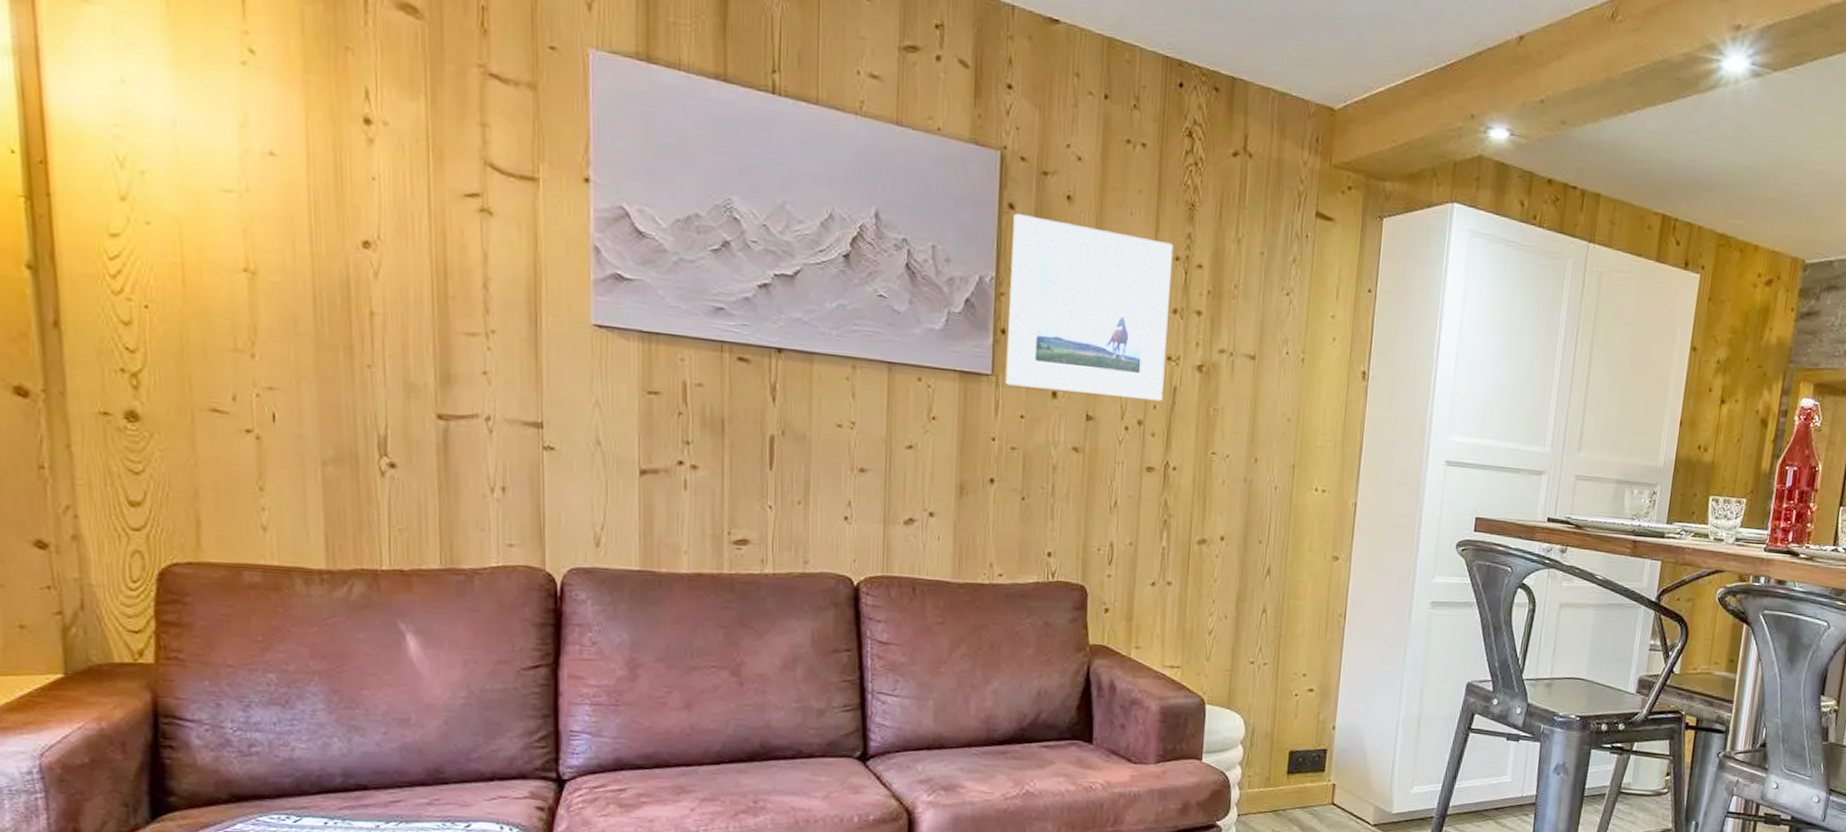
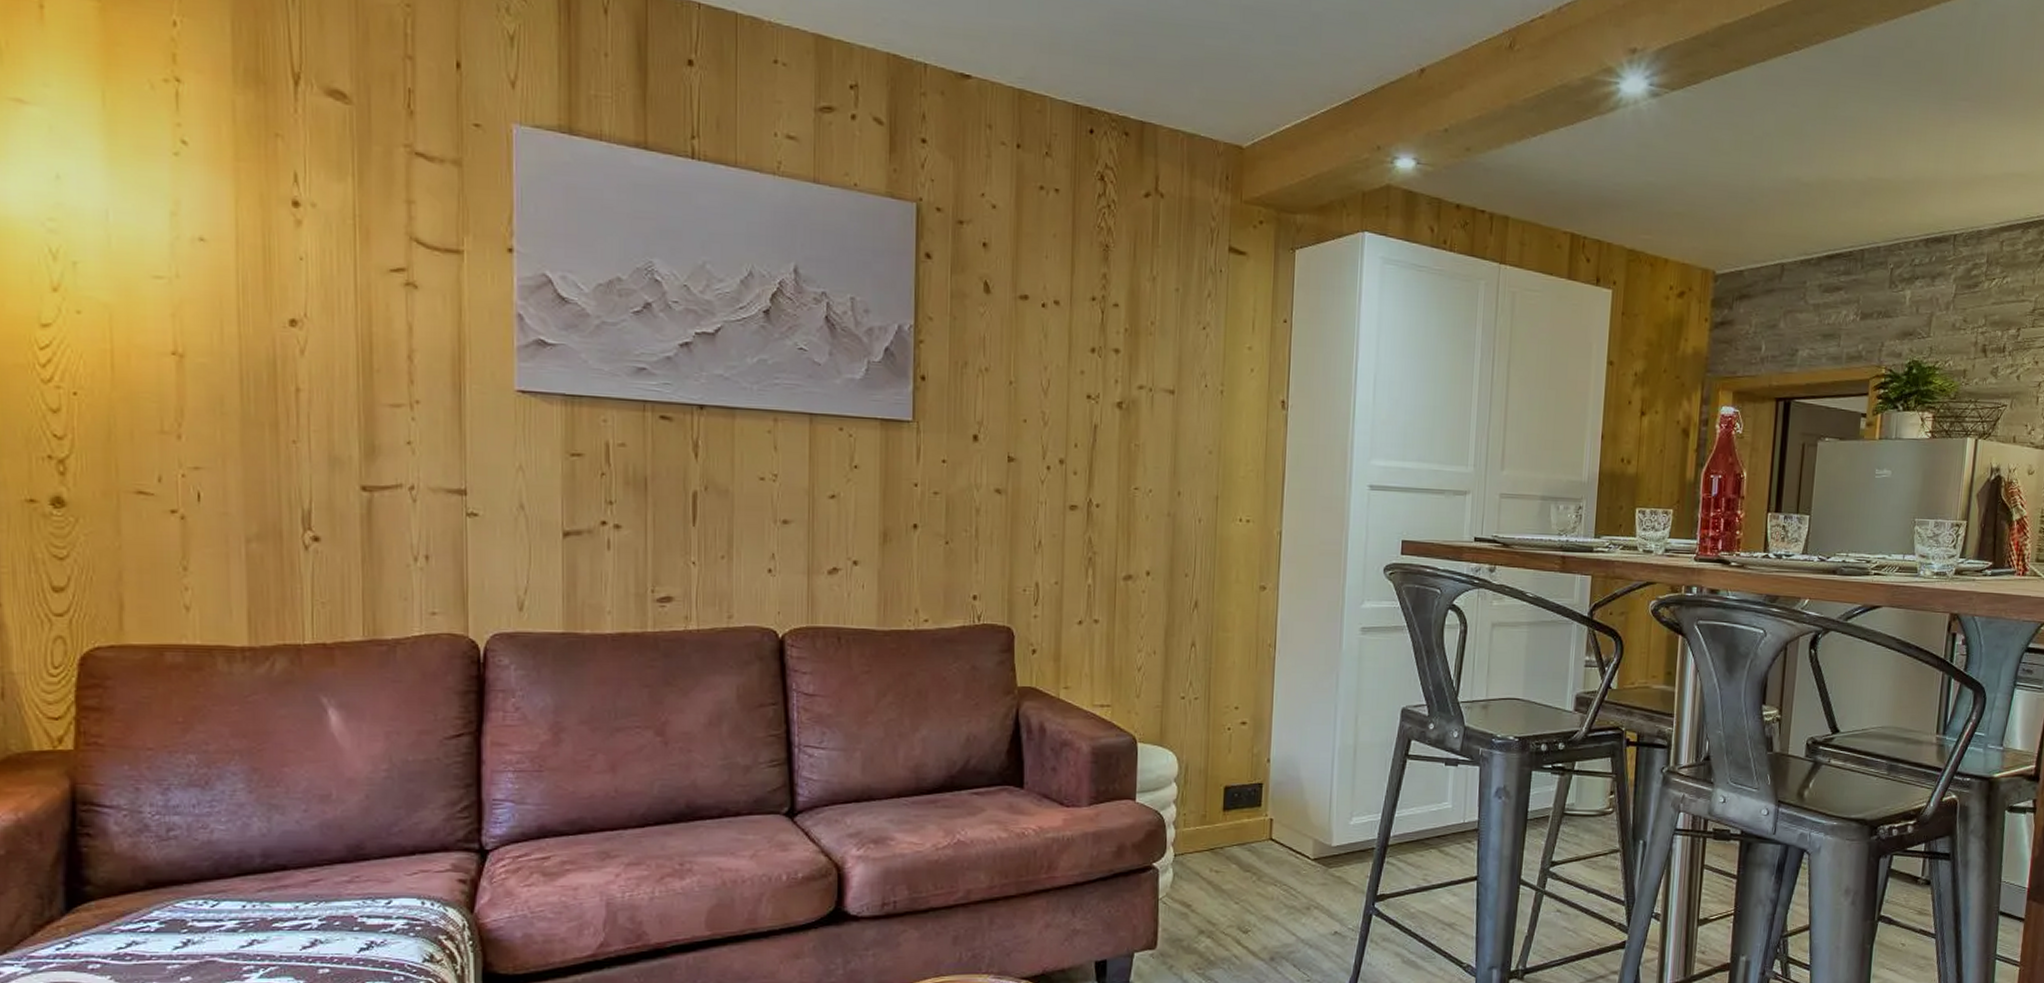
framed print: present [1005,214,1174,402] -> none [926,263,1090,440]

